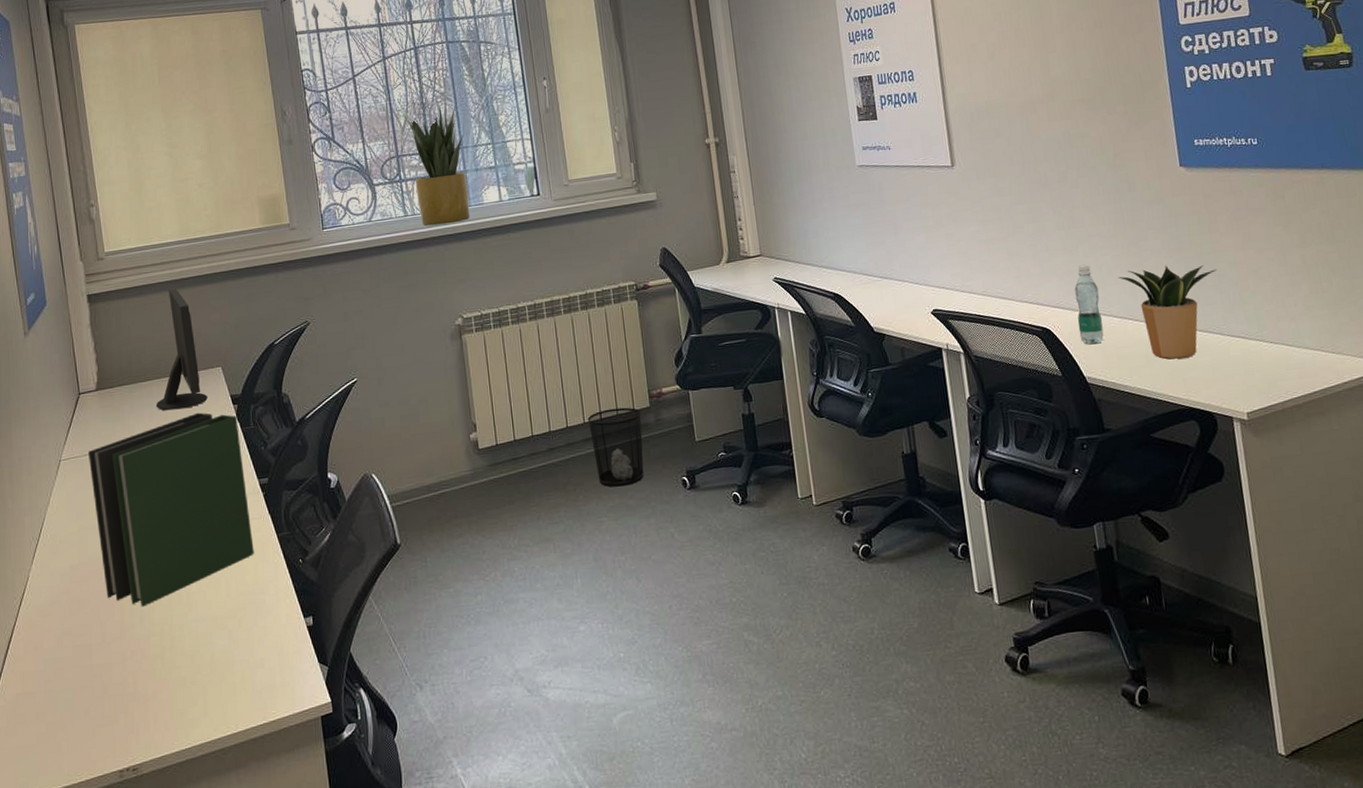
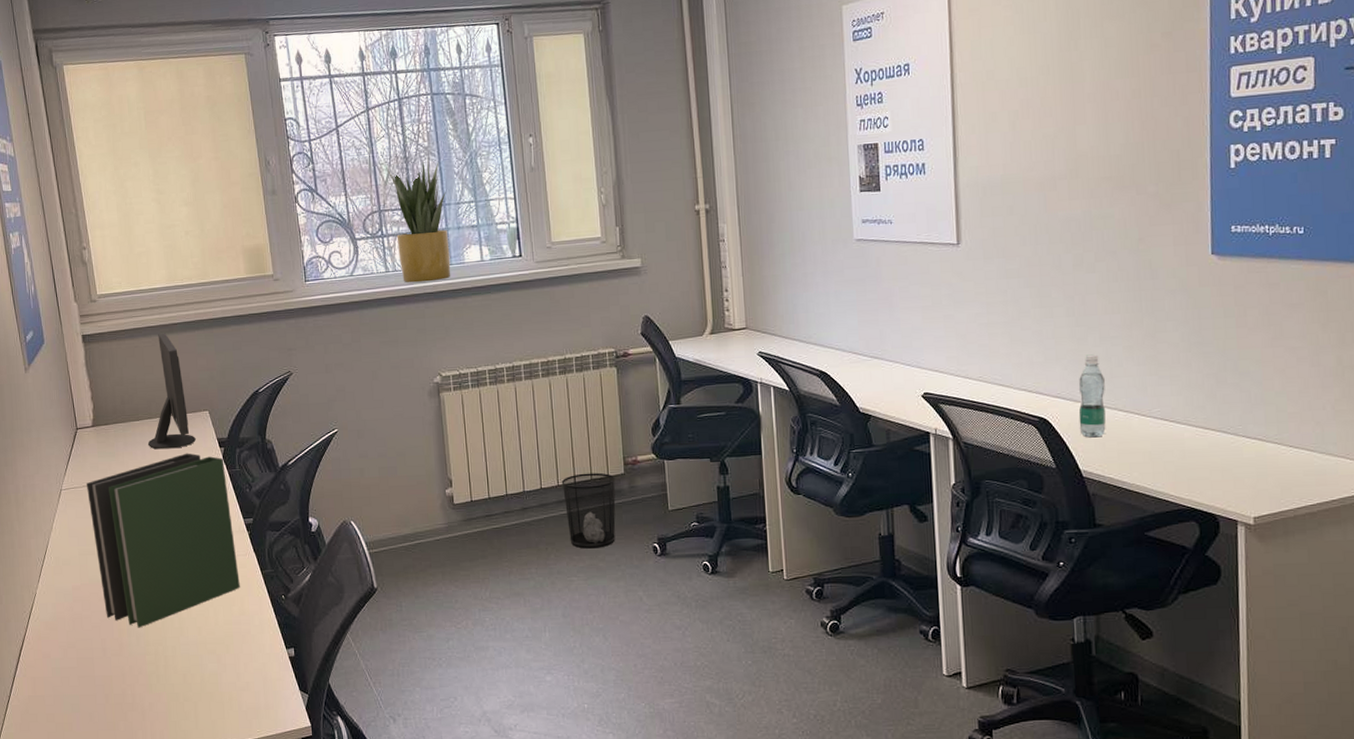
potted plant: present [1118,265,1217,359] -> none [1128,360,1240,458]

